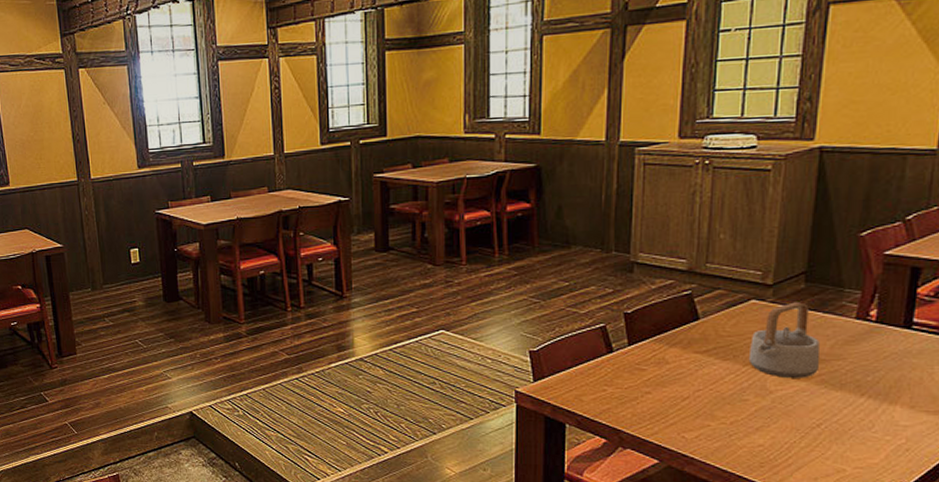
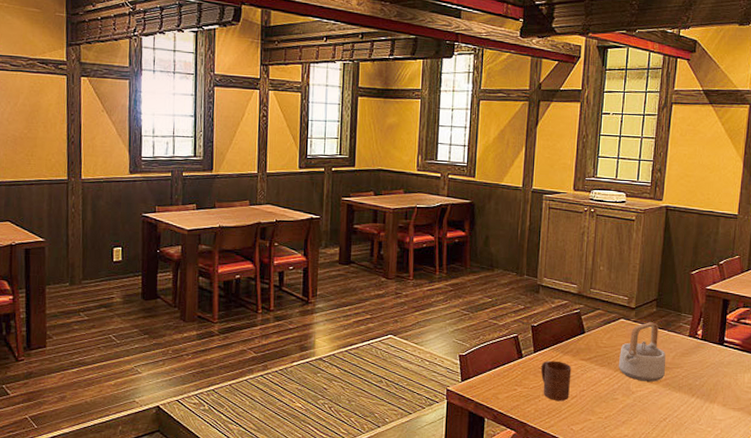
cup: none [638,354,681,403] -> present [540,360,572,401]

